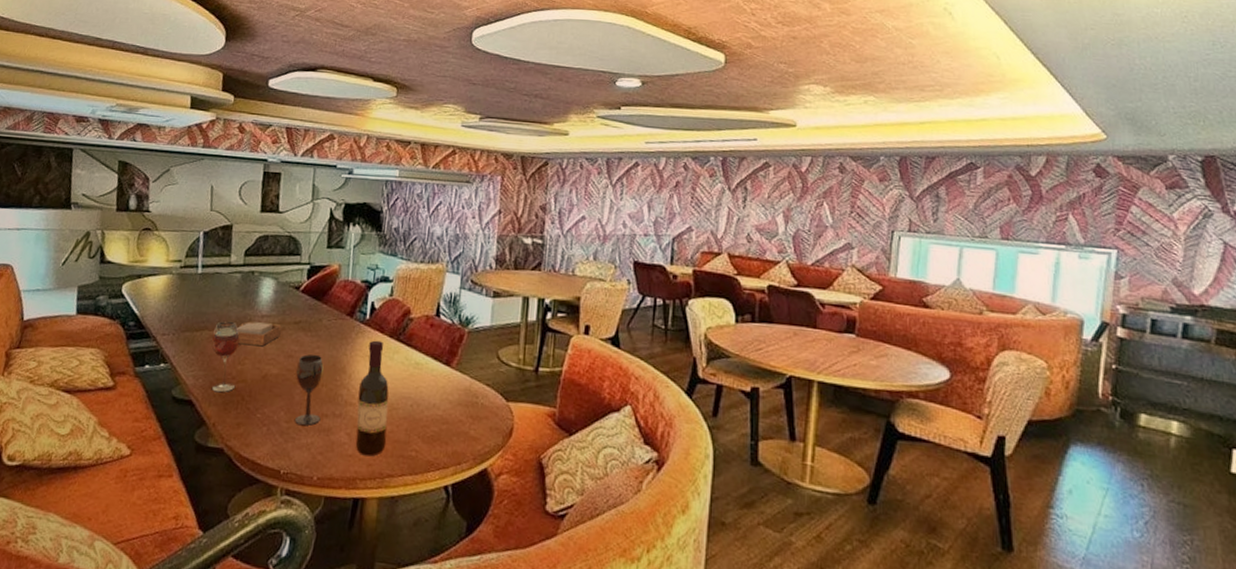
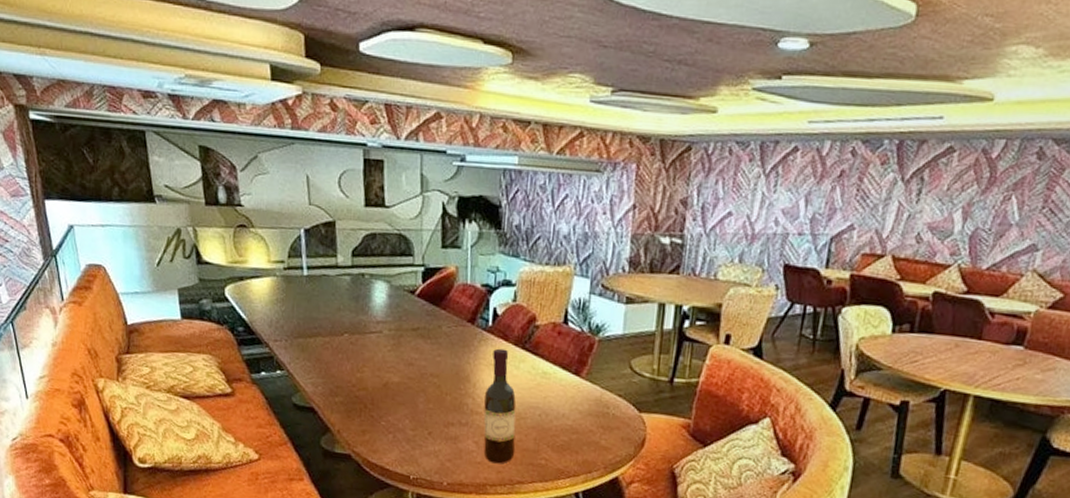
wineglass: present [211,321,240,393] -> none [326,327,357,401]
napkin holder: present [237,321,282,347] -> none [352,327,399,354]
wine glass: present [295,354,325,426] -> none [417,362,447,434]

